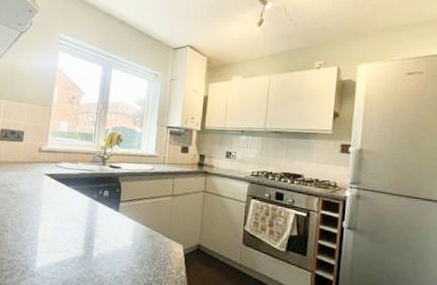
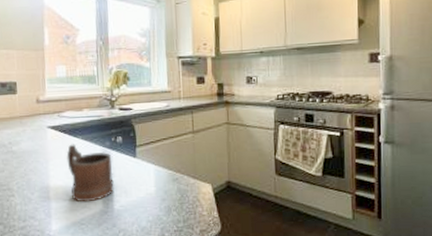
mug: none [57,192,97,247] -> present [66,144,114,203]

